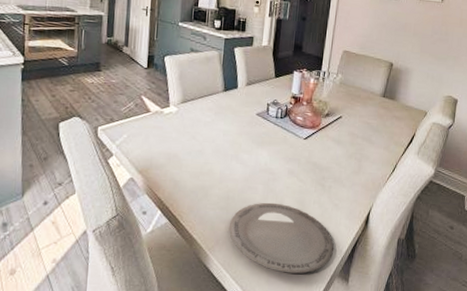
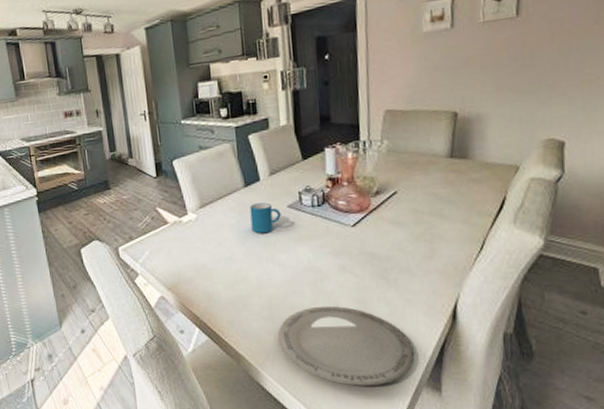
mug: none [223,107,250,134] -> present [249,202,281,233]

